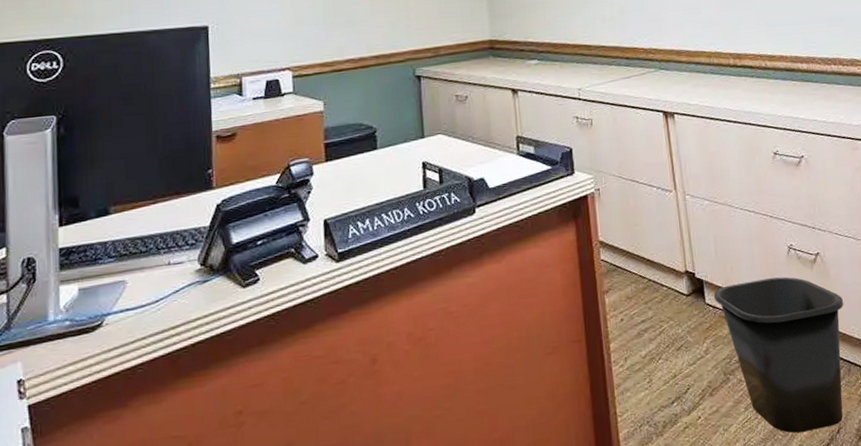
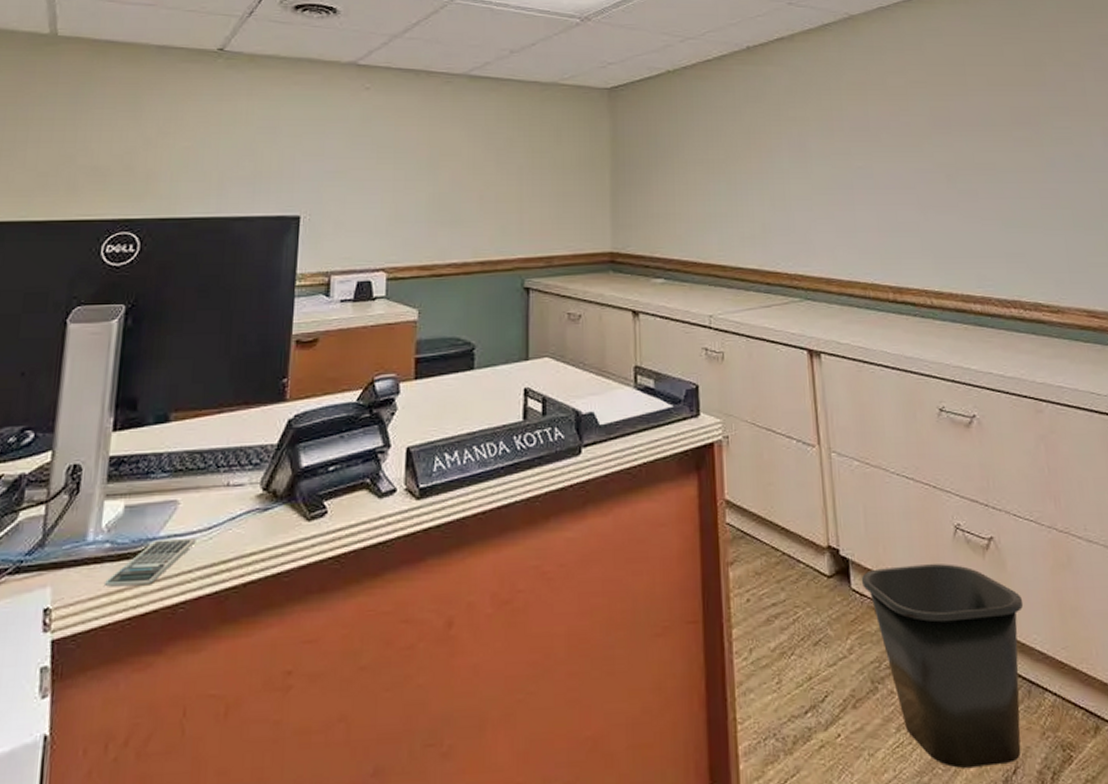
calculator: none [68,311,146,358] -> present [103,538,196,587]

